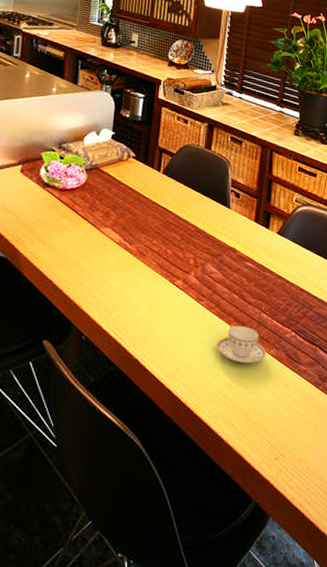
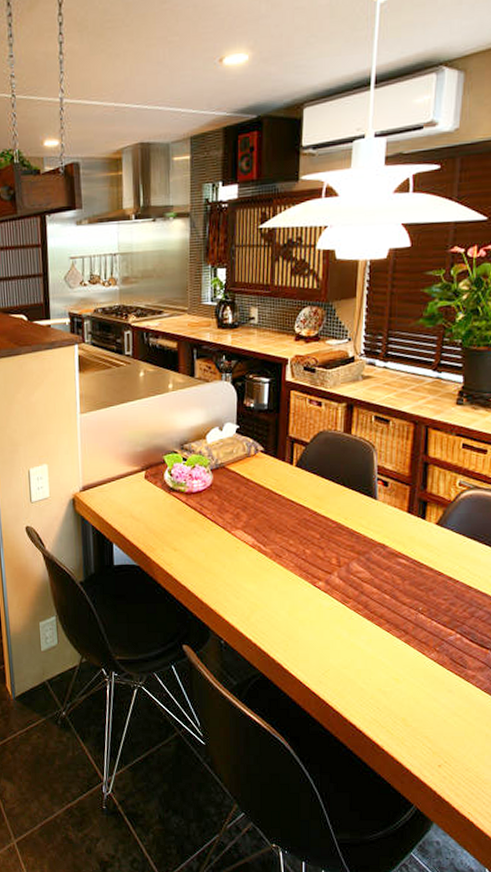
teacup: present [216,325,266,364] -> none [366,627,425,668]

